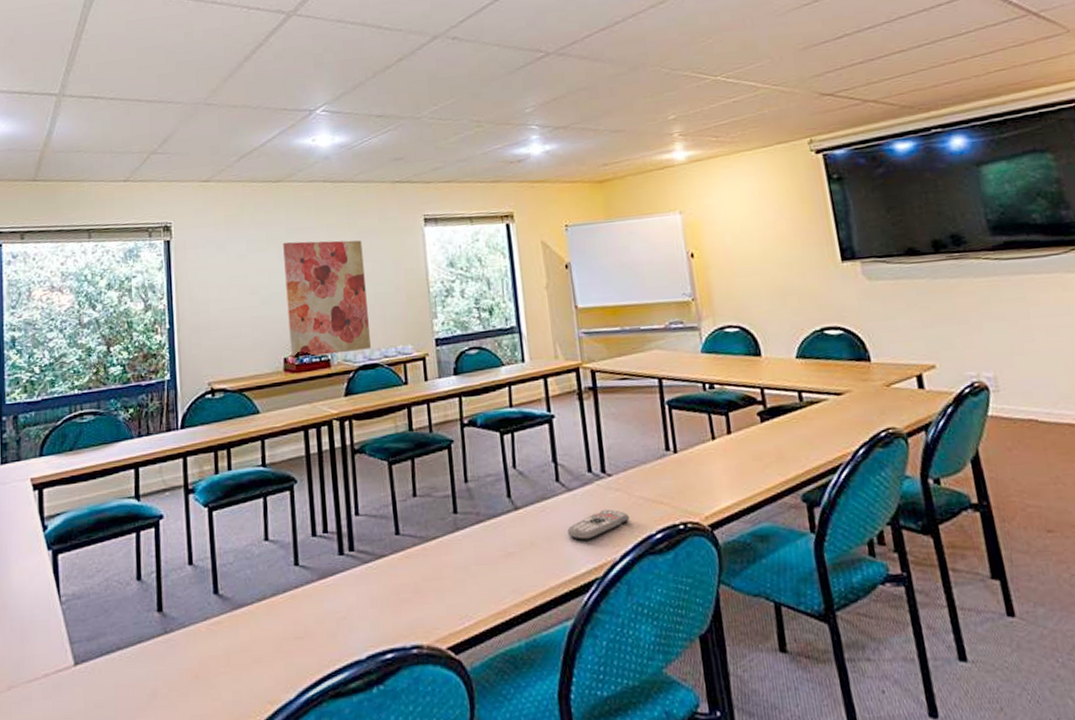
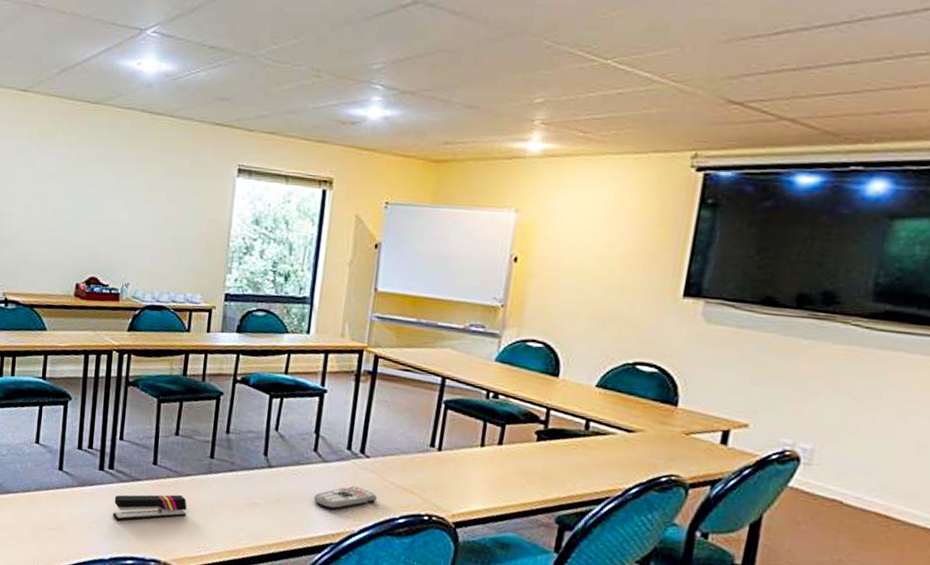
wall art: present [283,240,371,359] -> none [83,168,170,291]
stapler: none [360,563,441,609] -> present [112,494,187,521]

